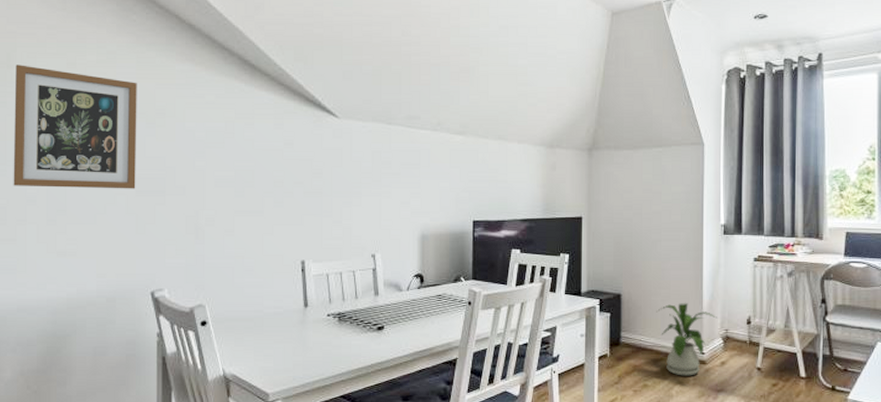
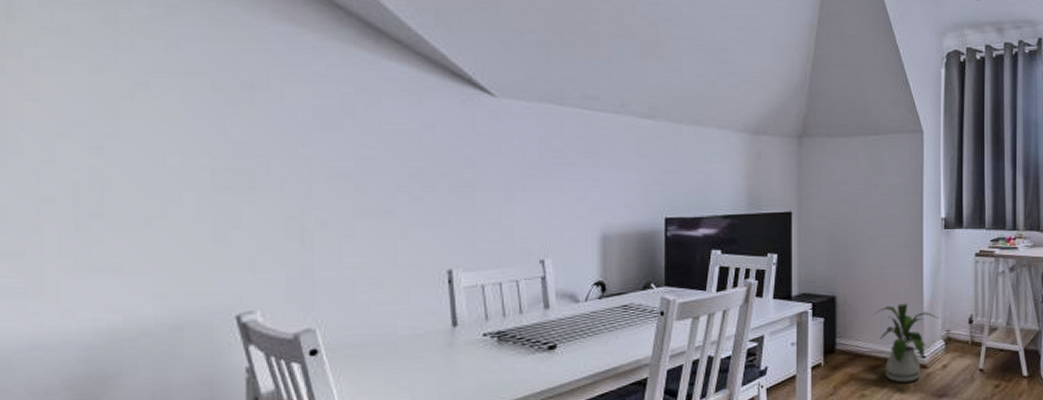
picture frame: present [13,65,137,189] -> none [18,16,212,184]

